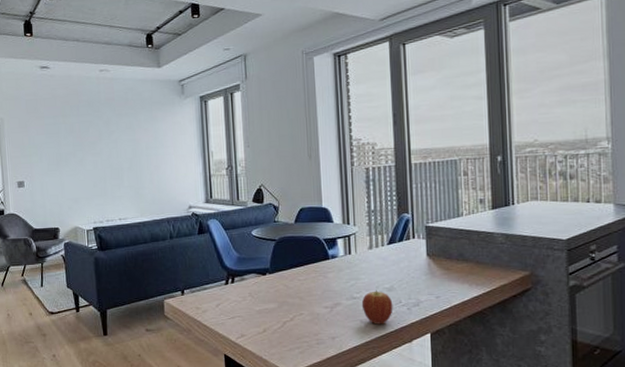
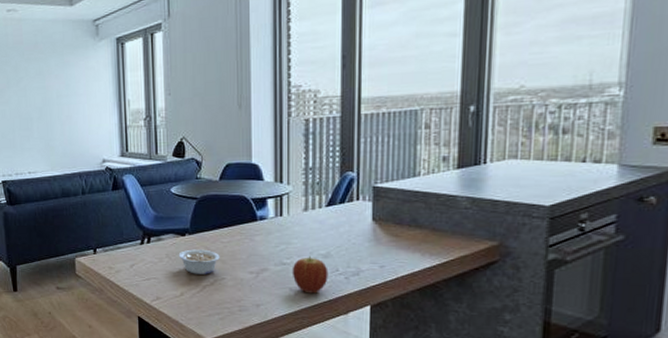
legume: none [260,287,298,311] -> present [178,249,220,275]

